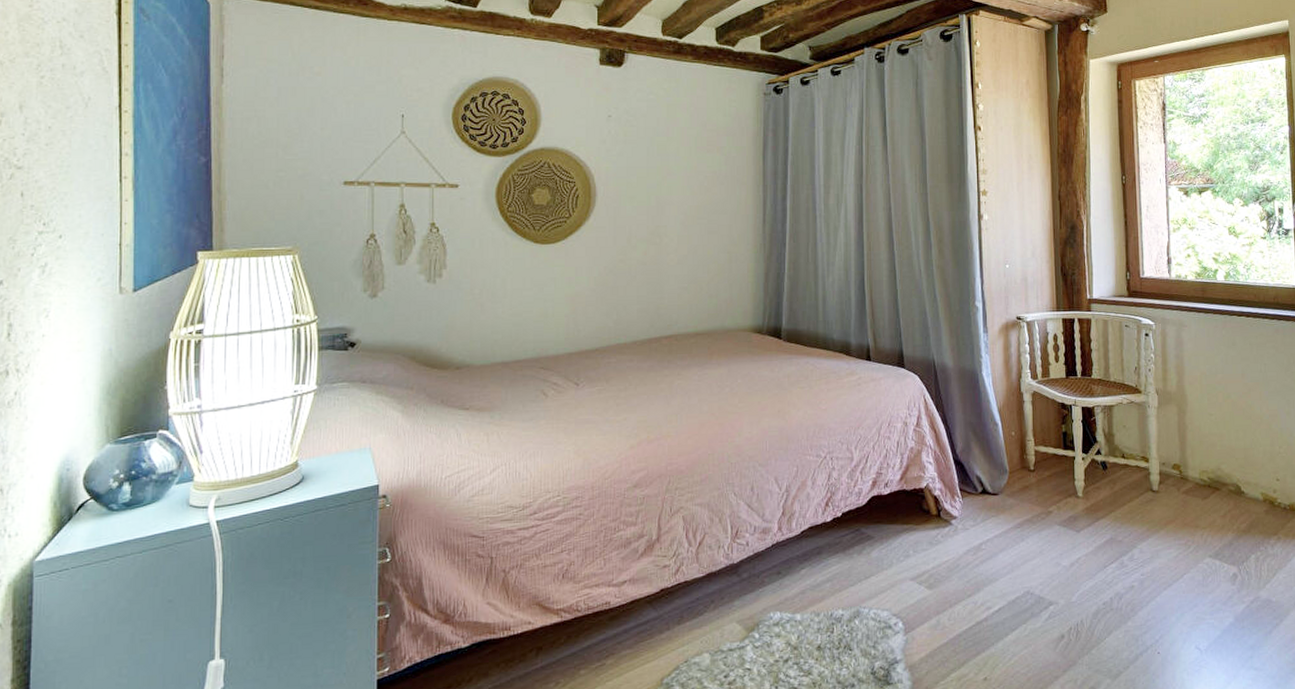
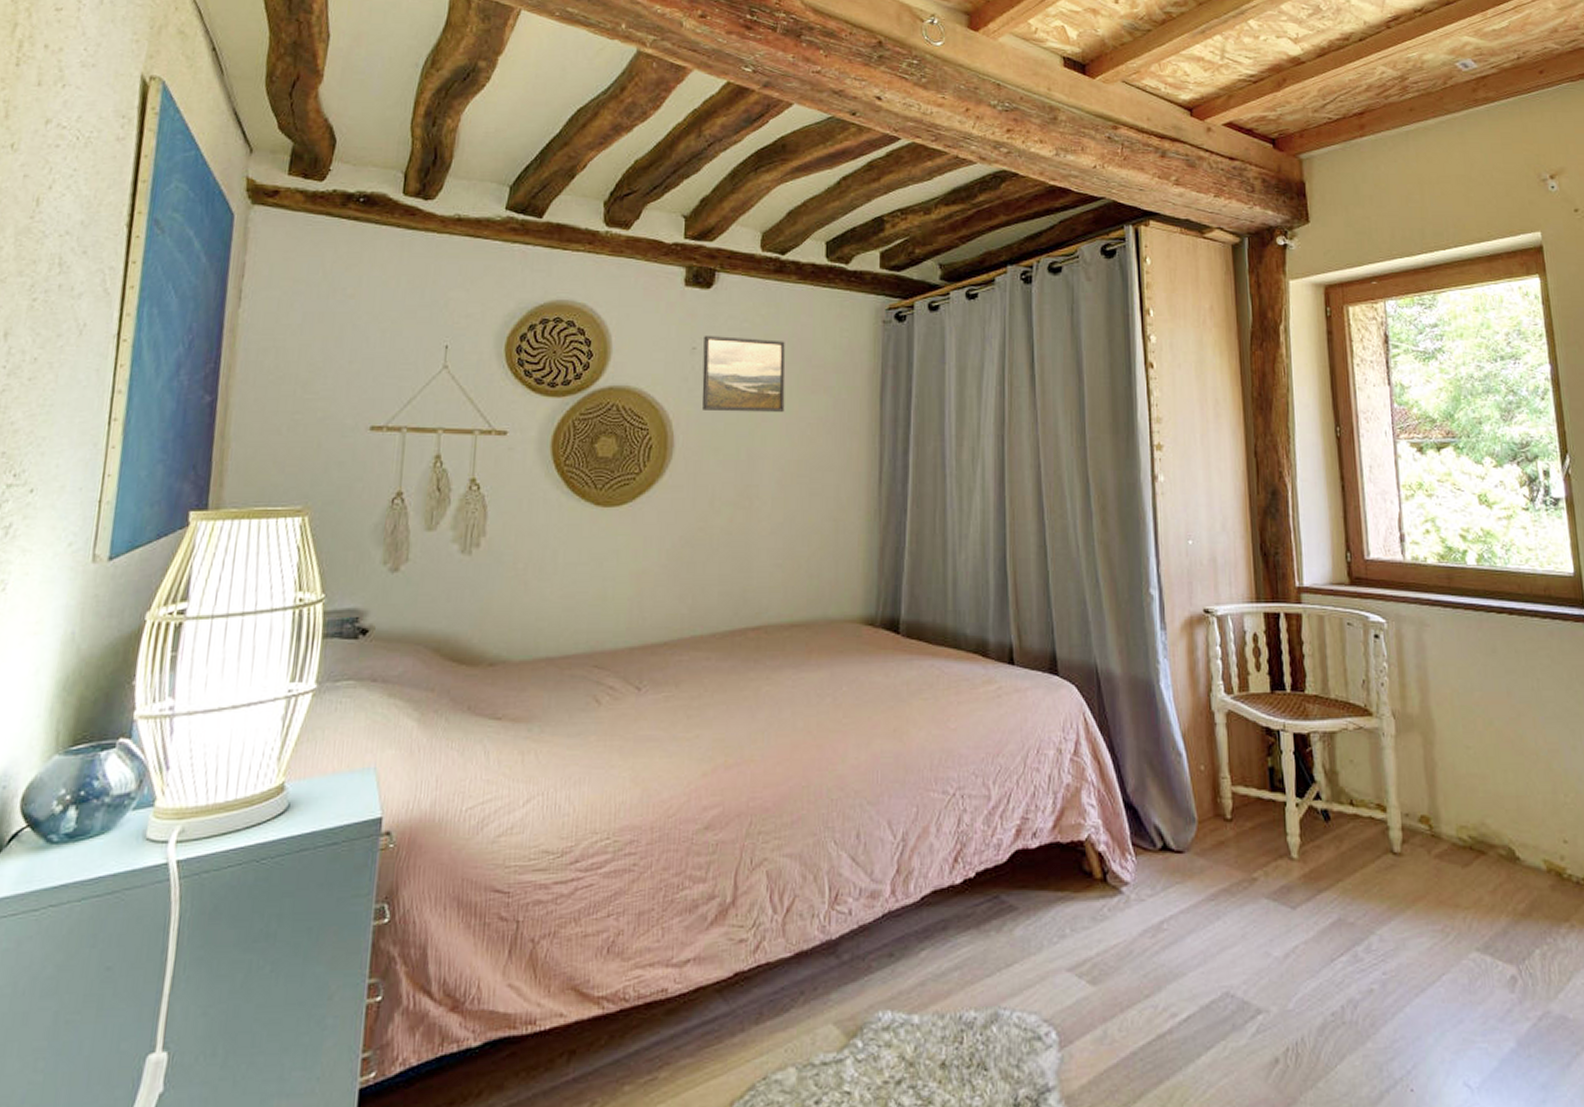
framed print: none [617,106,686,168] -> present [702,336,786,412]

